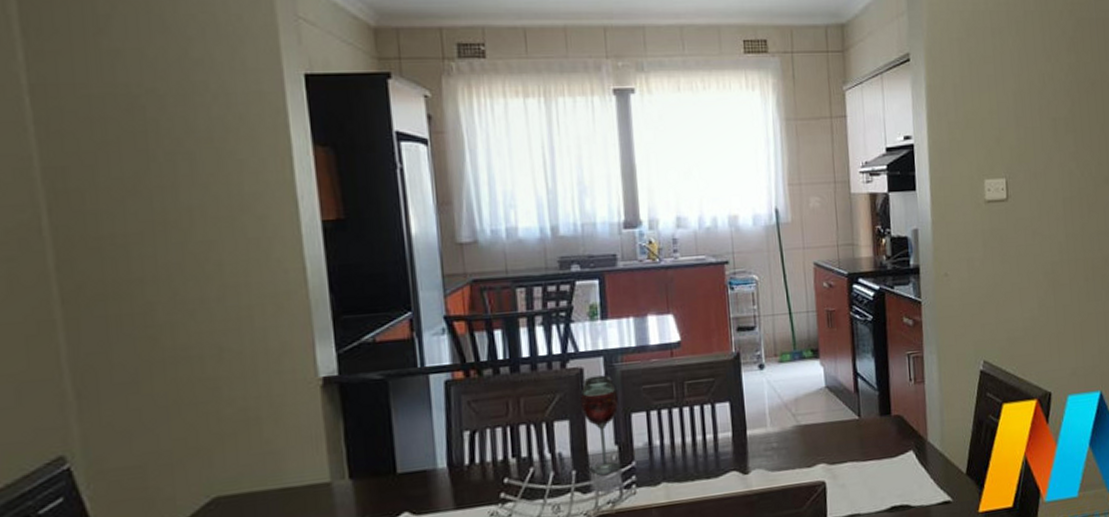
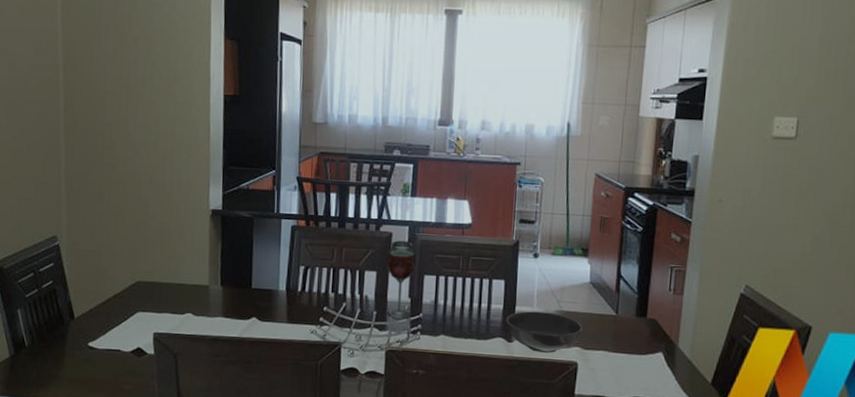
bowl: none [738,429,825,479] -> present [506,311,582,353]

